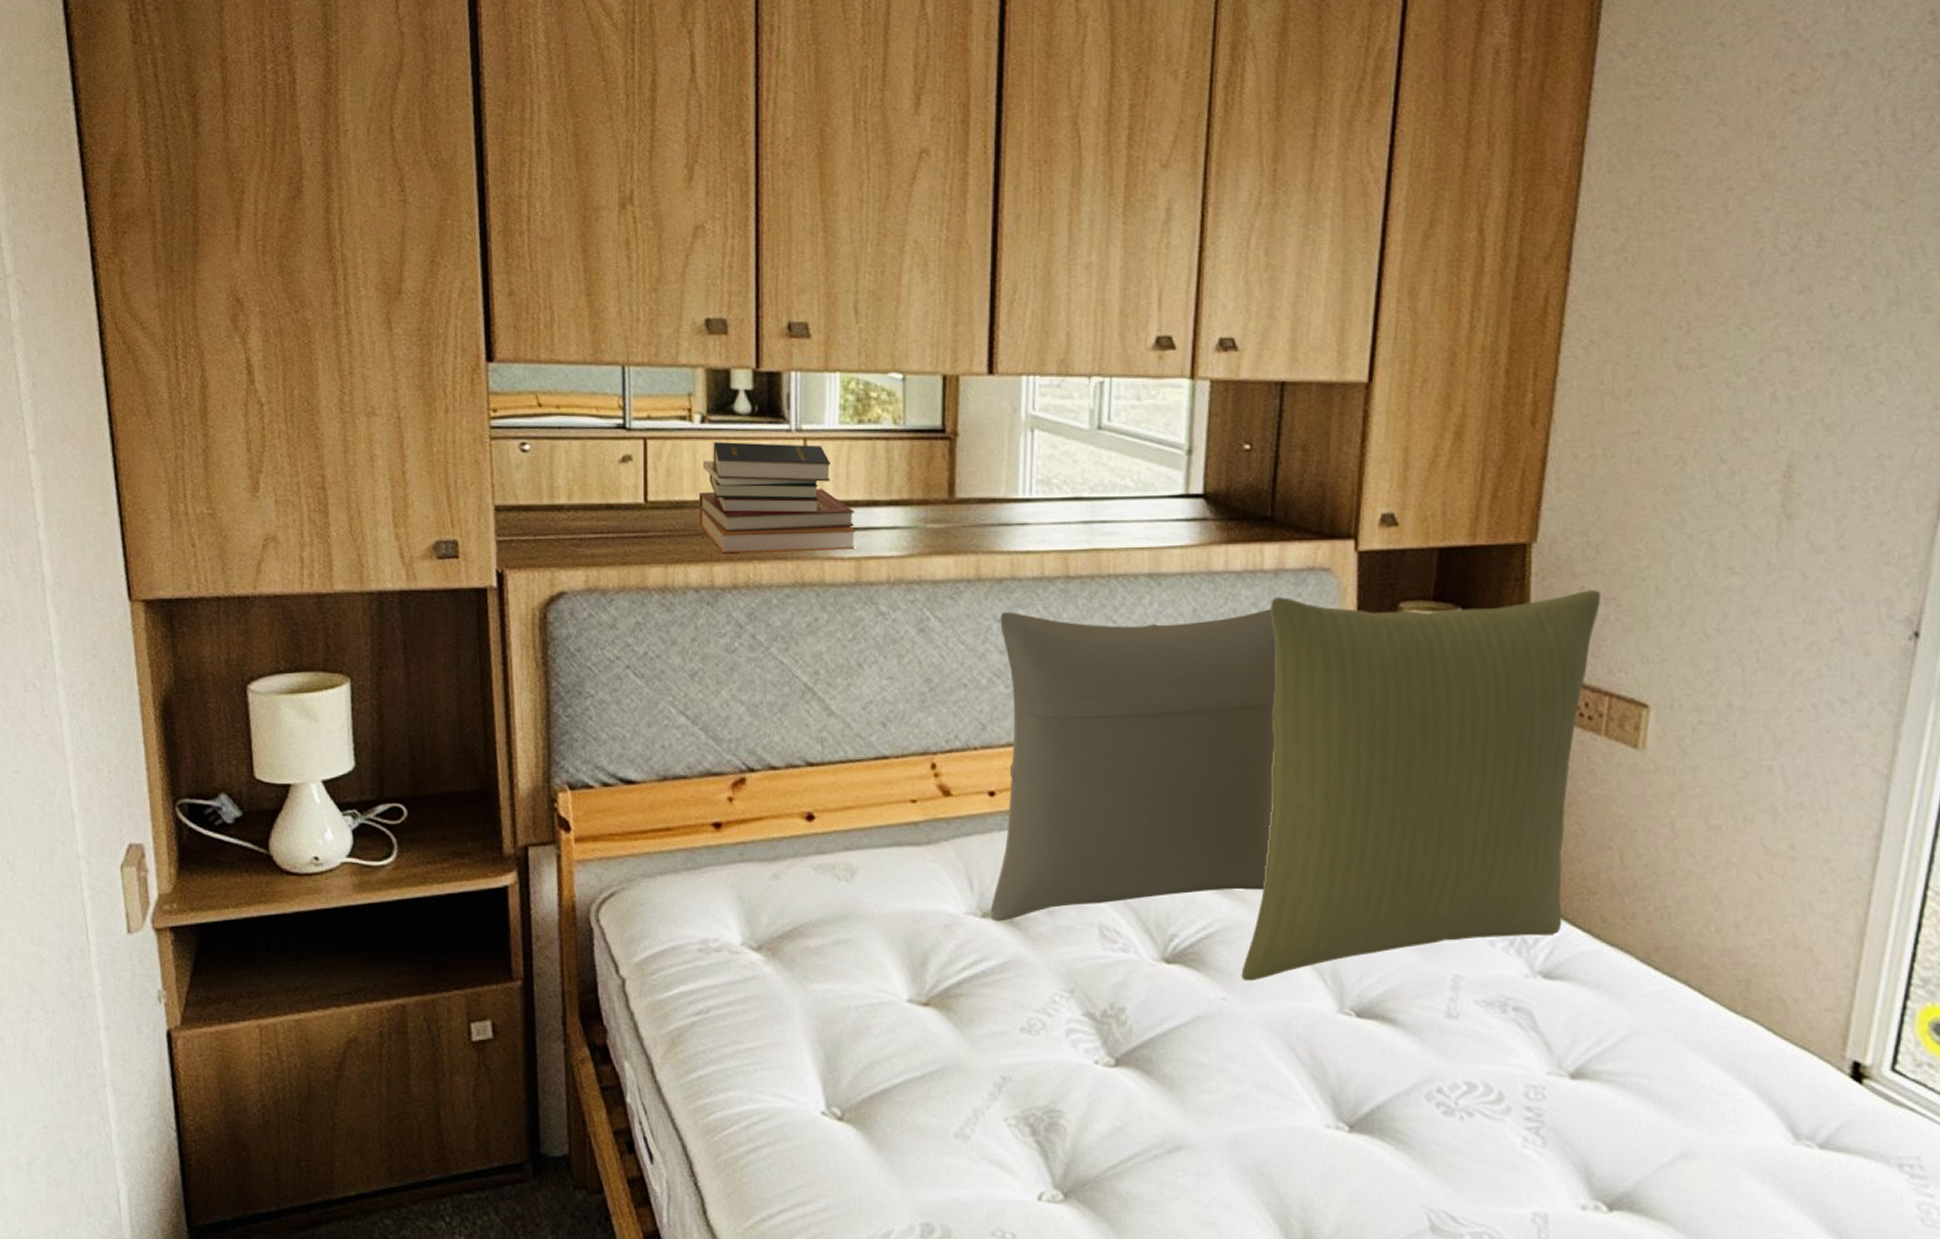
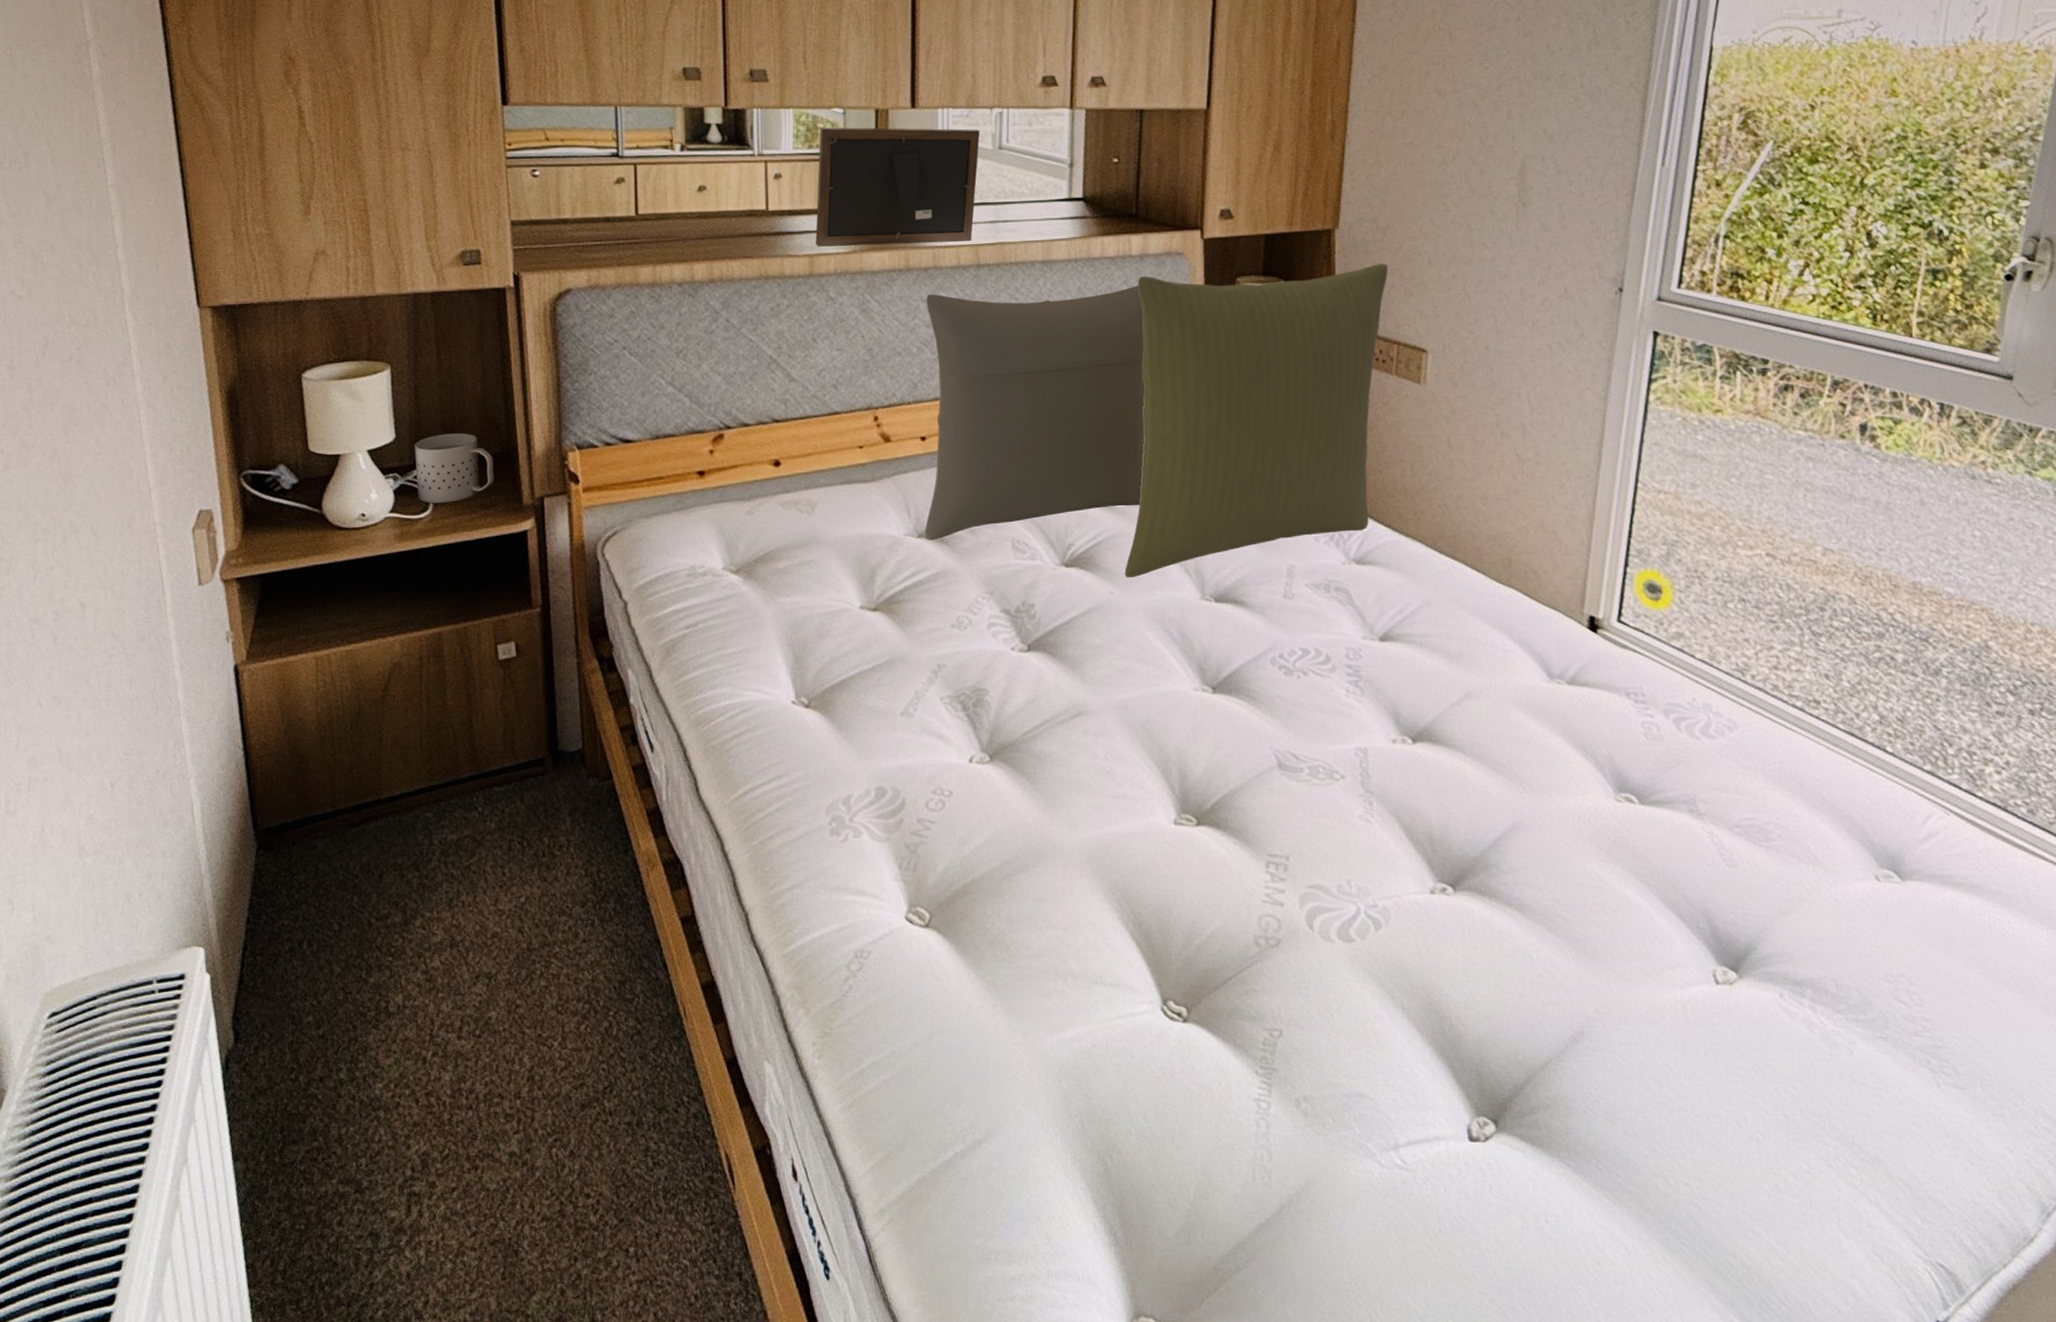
mug: none [377,764,470,848] -> present [414,433,495,504]
books: present [698,442,856,554] -> none [680,165,809,255]
picture frame: none [864,397,1074,548] -> present [815,127,980,247]

